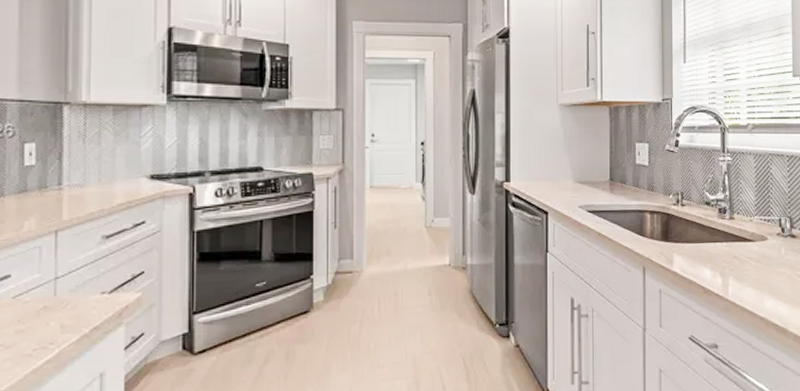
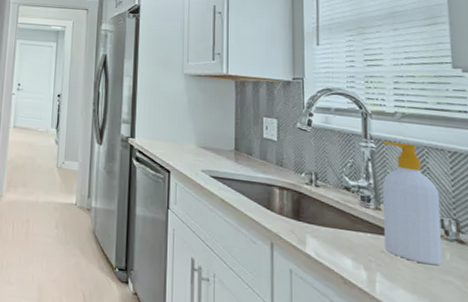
soap bottle: none [735,152,779,262] -> present [382,141,442,266]

